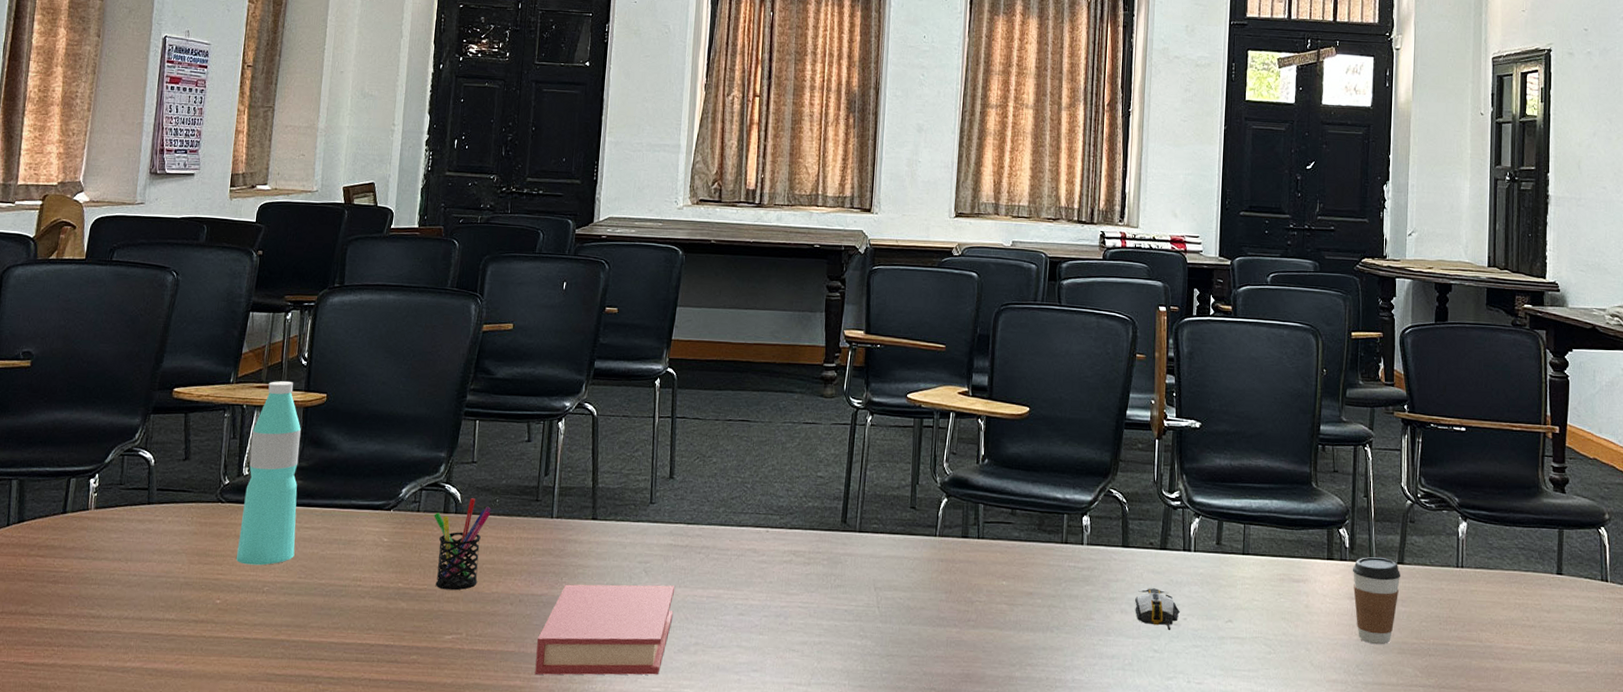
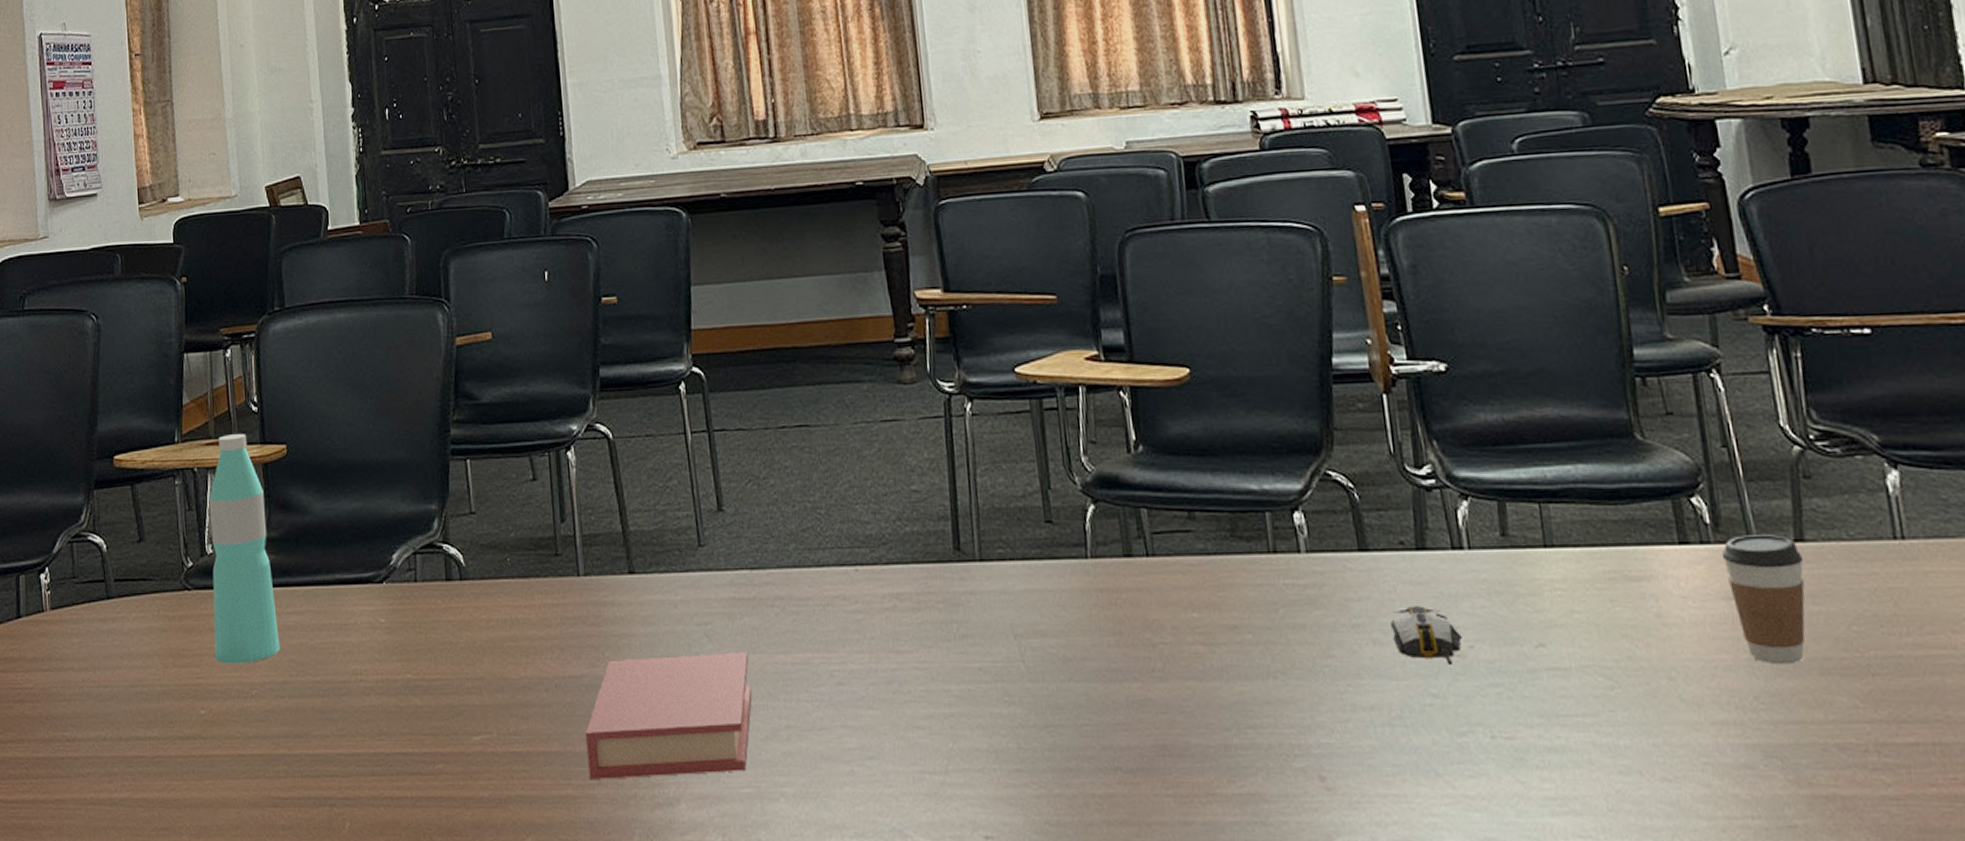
pen holder: present [434,498,491,591] -> none [435,559,503,678]

